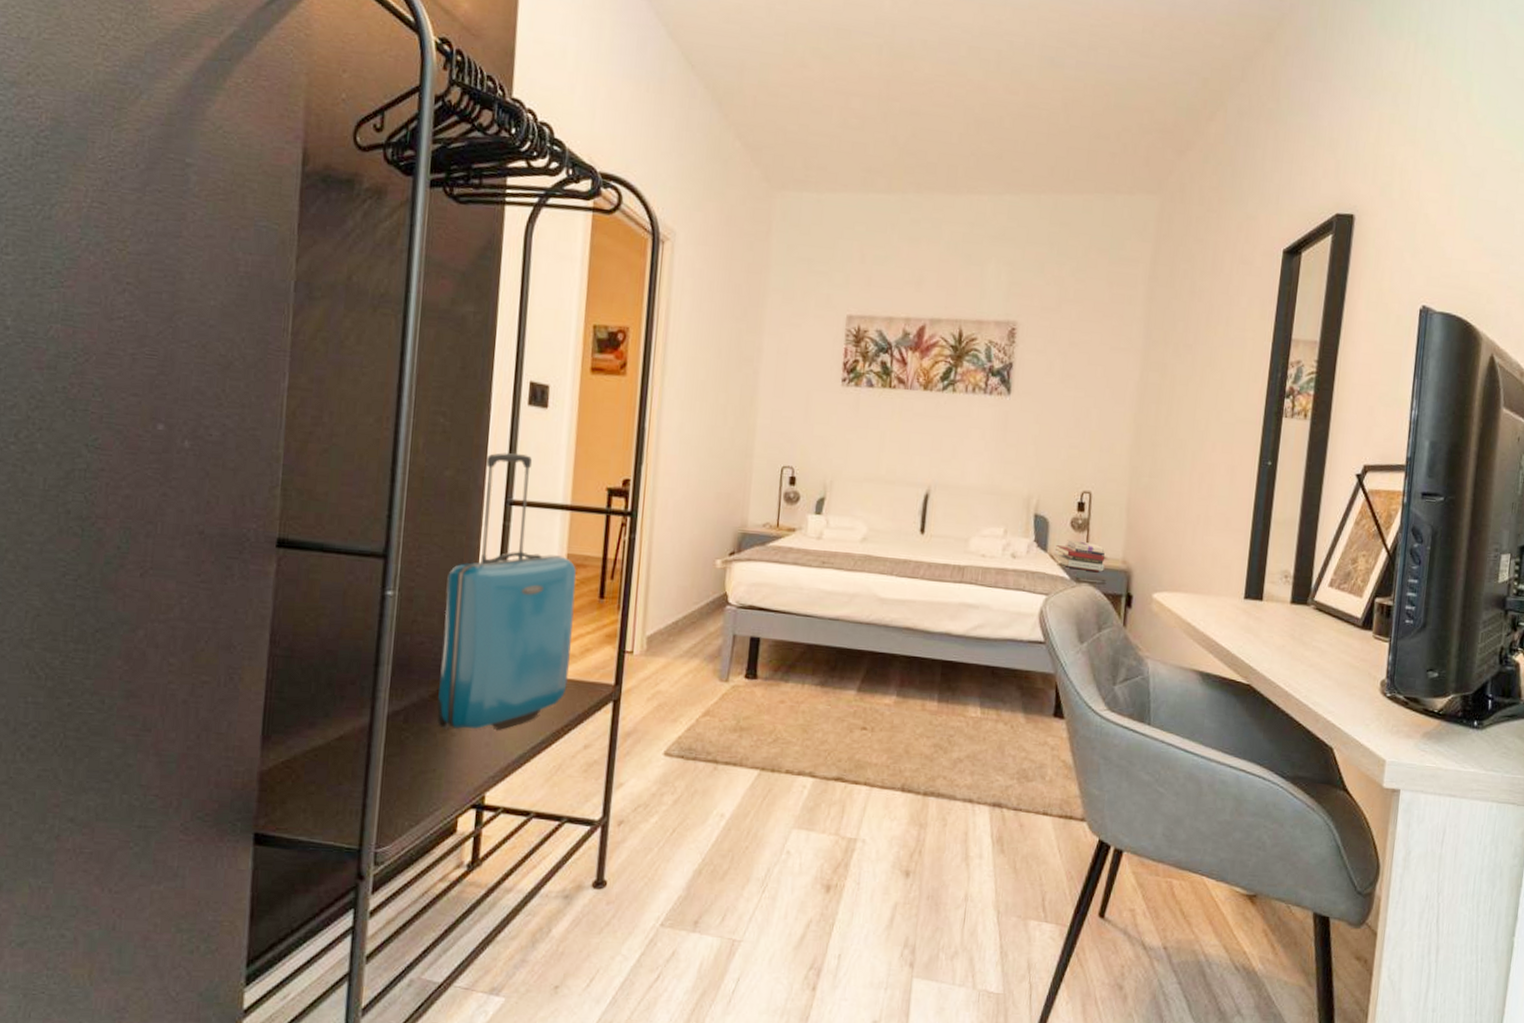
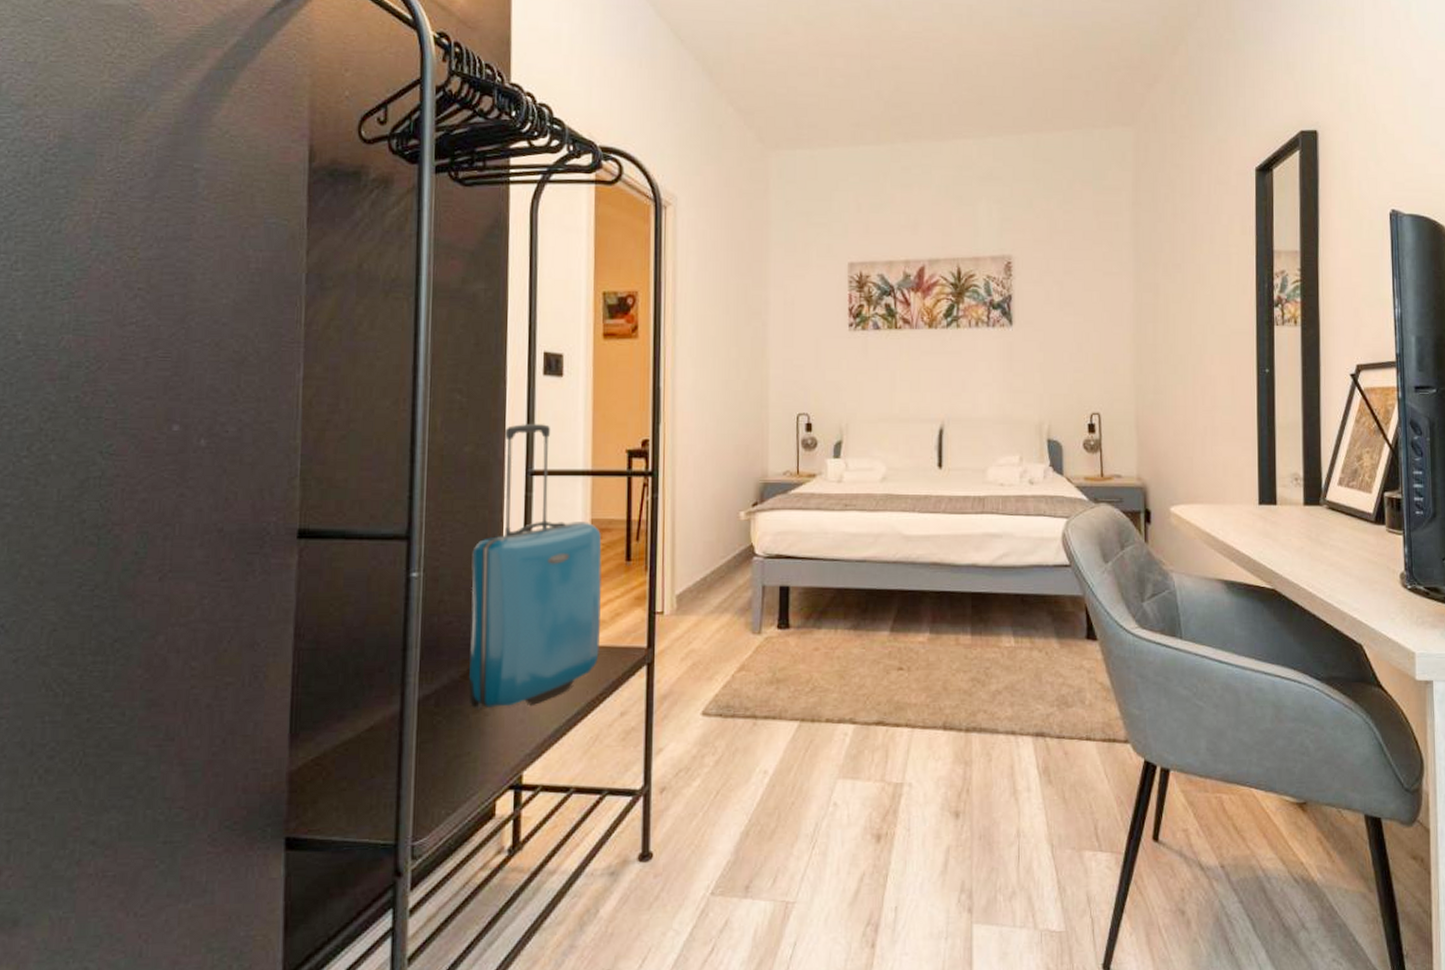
books: present [1056,540,1106,573] -> none [1071,462,1120,492]

